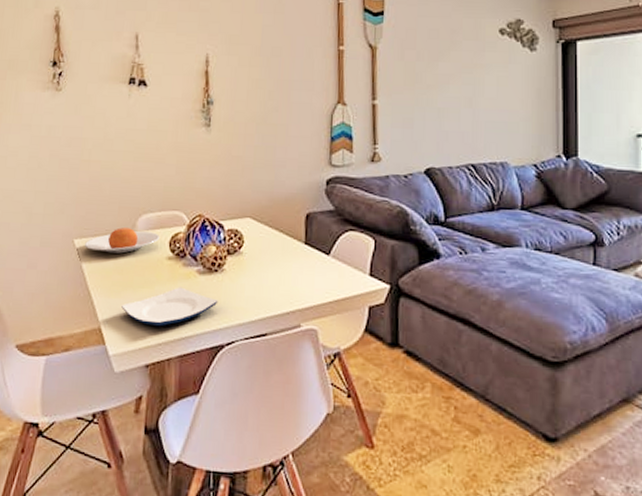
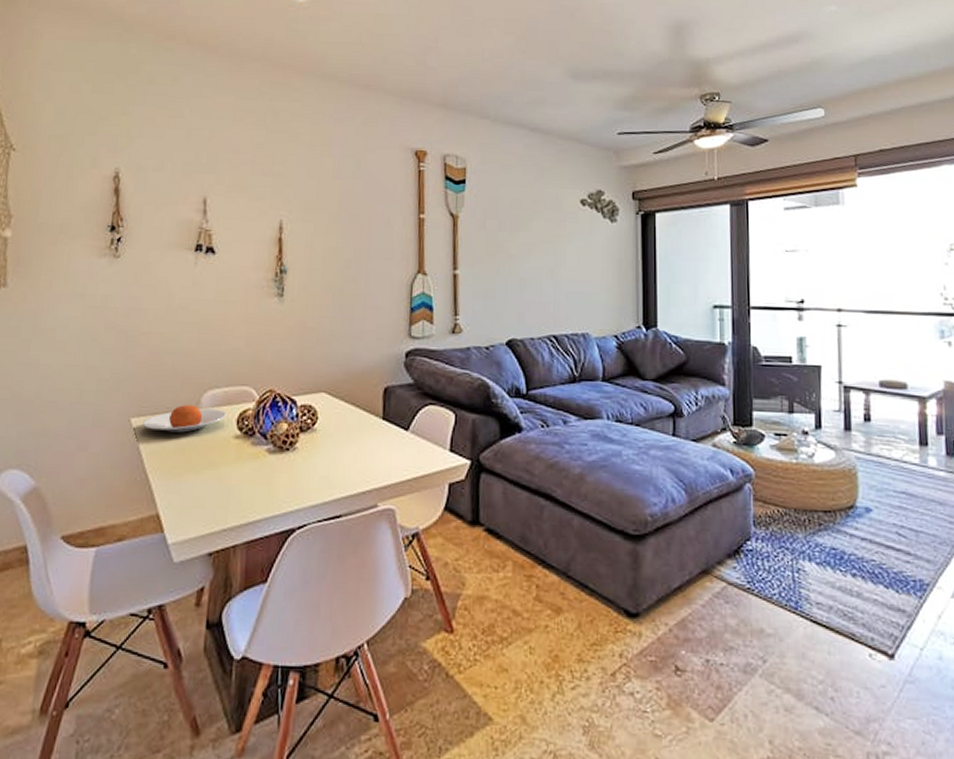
plate: present [121,287,219,326] -> none [182,467,290,510]

